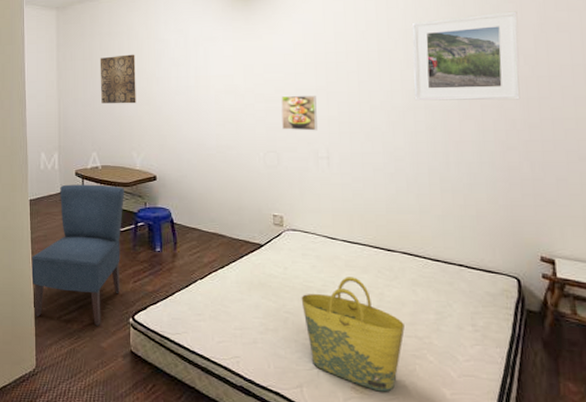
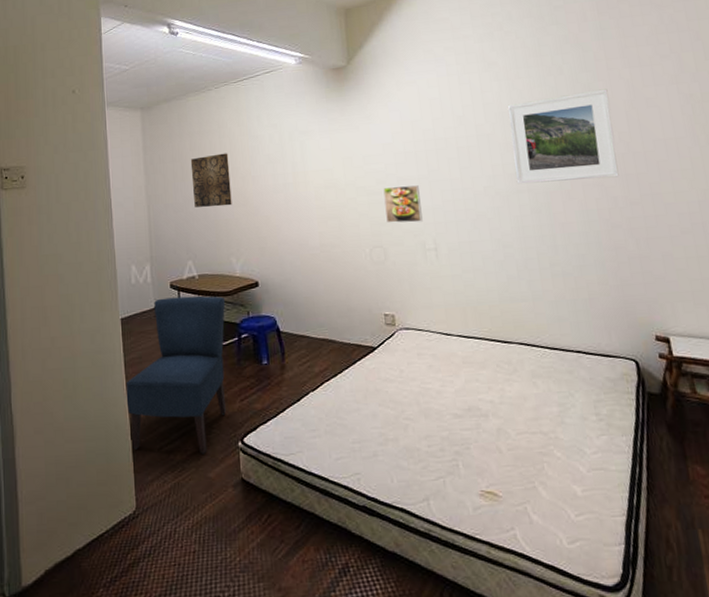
tote bag: present [301,277,405,392] -> none [420,374,529,497]

